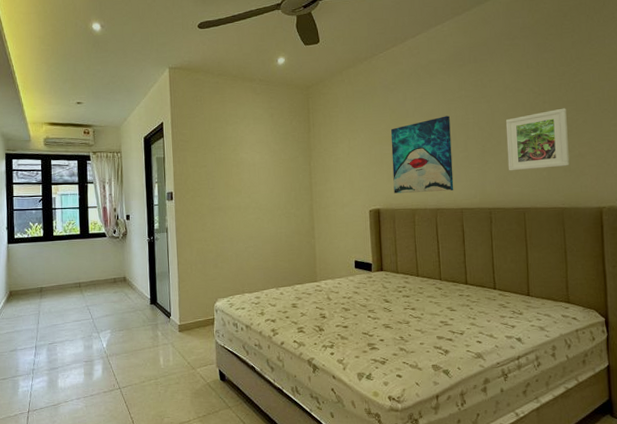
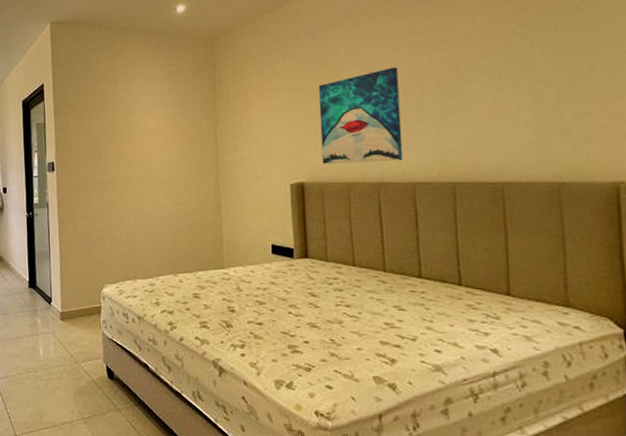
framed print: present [505,108,570,171] -> none [475,52,570,136]

